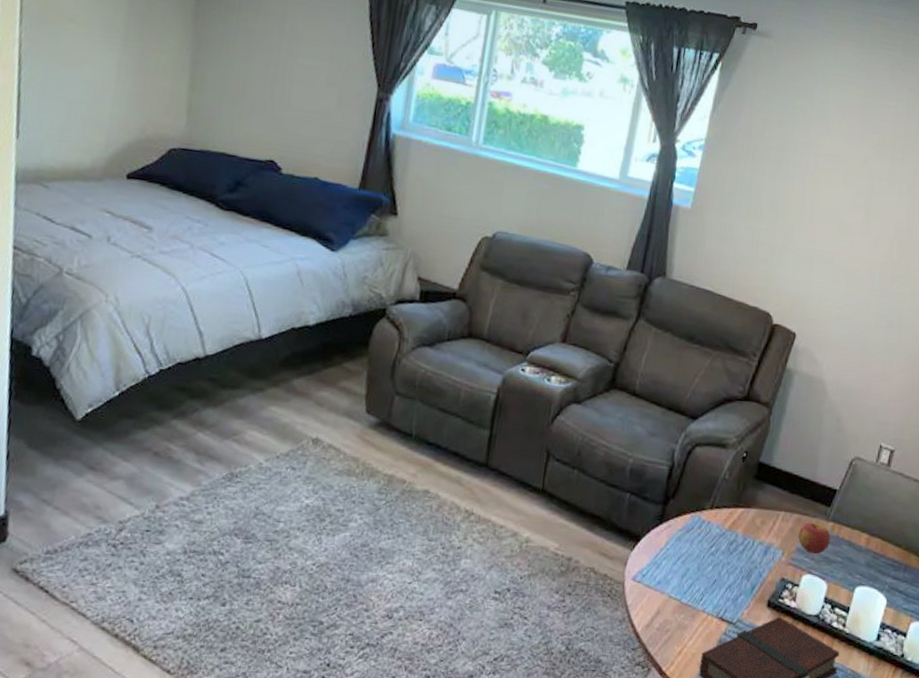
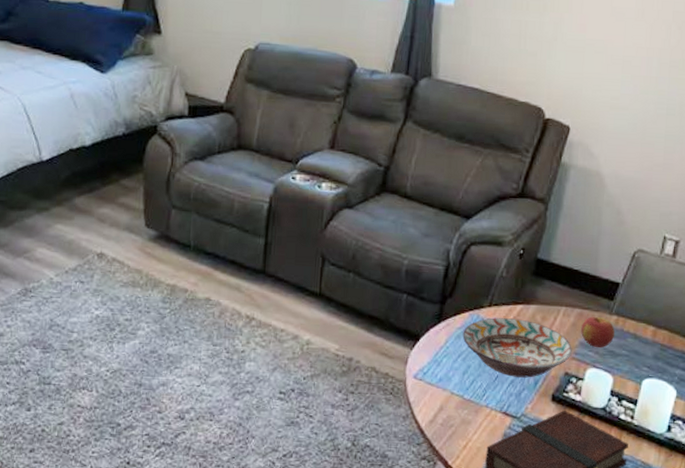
decorative bowl: none [683,520,789,583] -> present [462,317,572,378]

